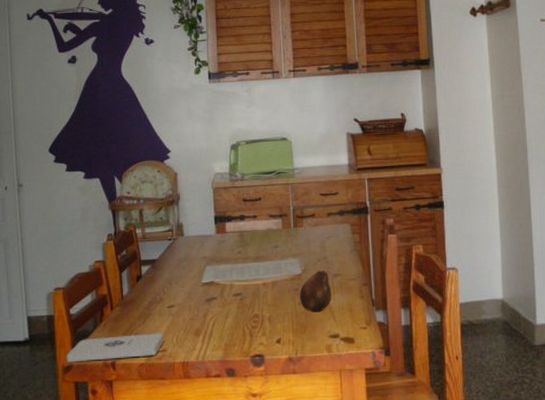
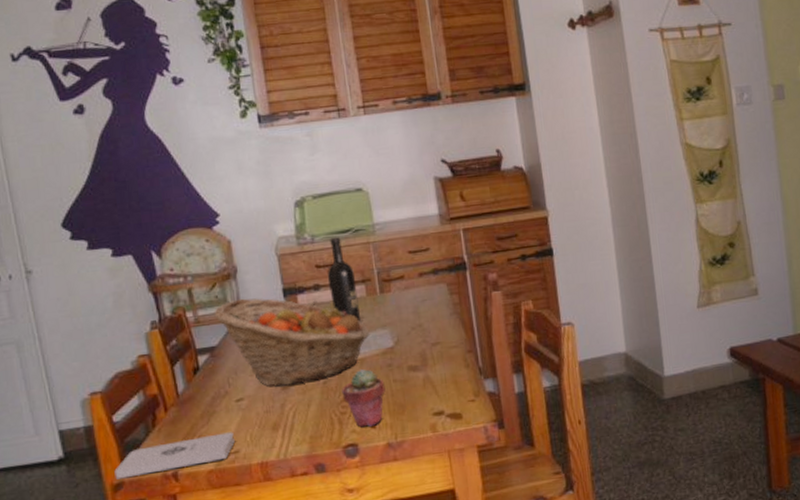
fruit basket: none [158,222,282,298] -> present [214,298,370,386]
wine bottle: none [251,177,275,250] -> present [327,237,360,322]
potted succulent: none [255,290,291,341] -> present [342,368,386,428]
fruit: present [300,269,332,312] -> none [394,339,432,389]

